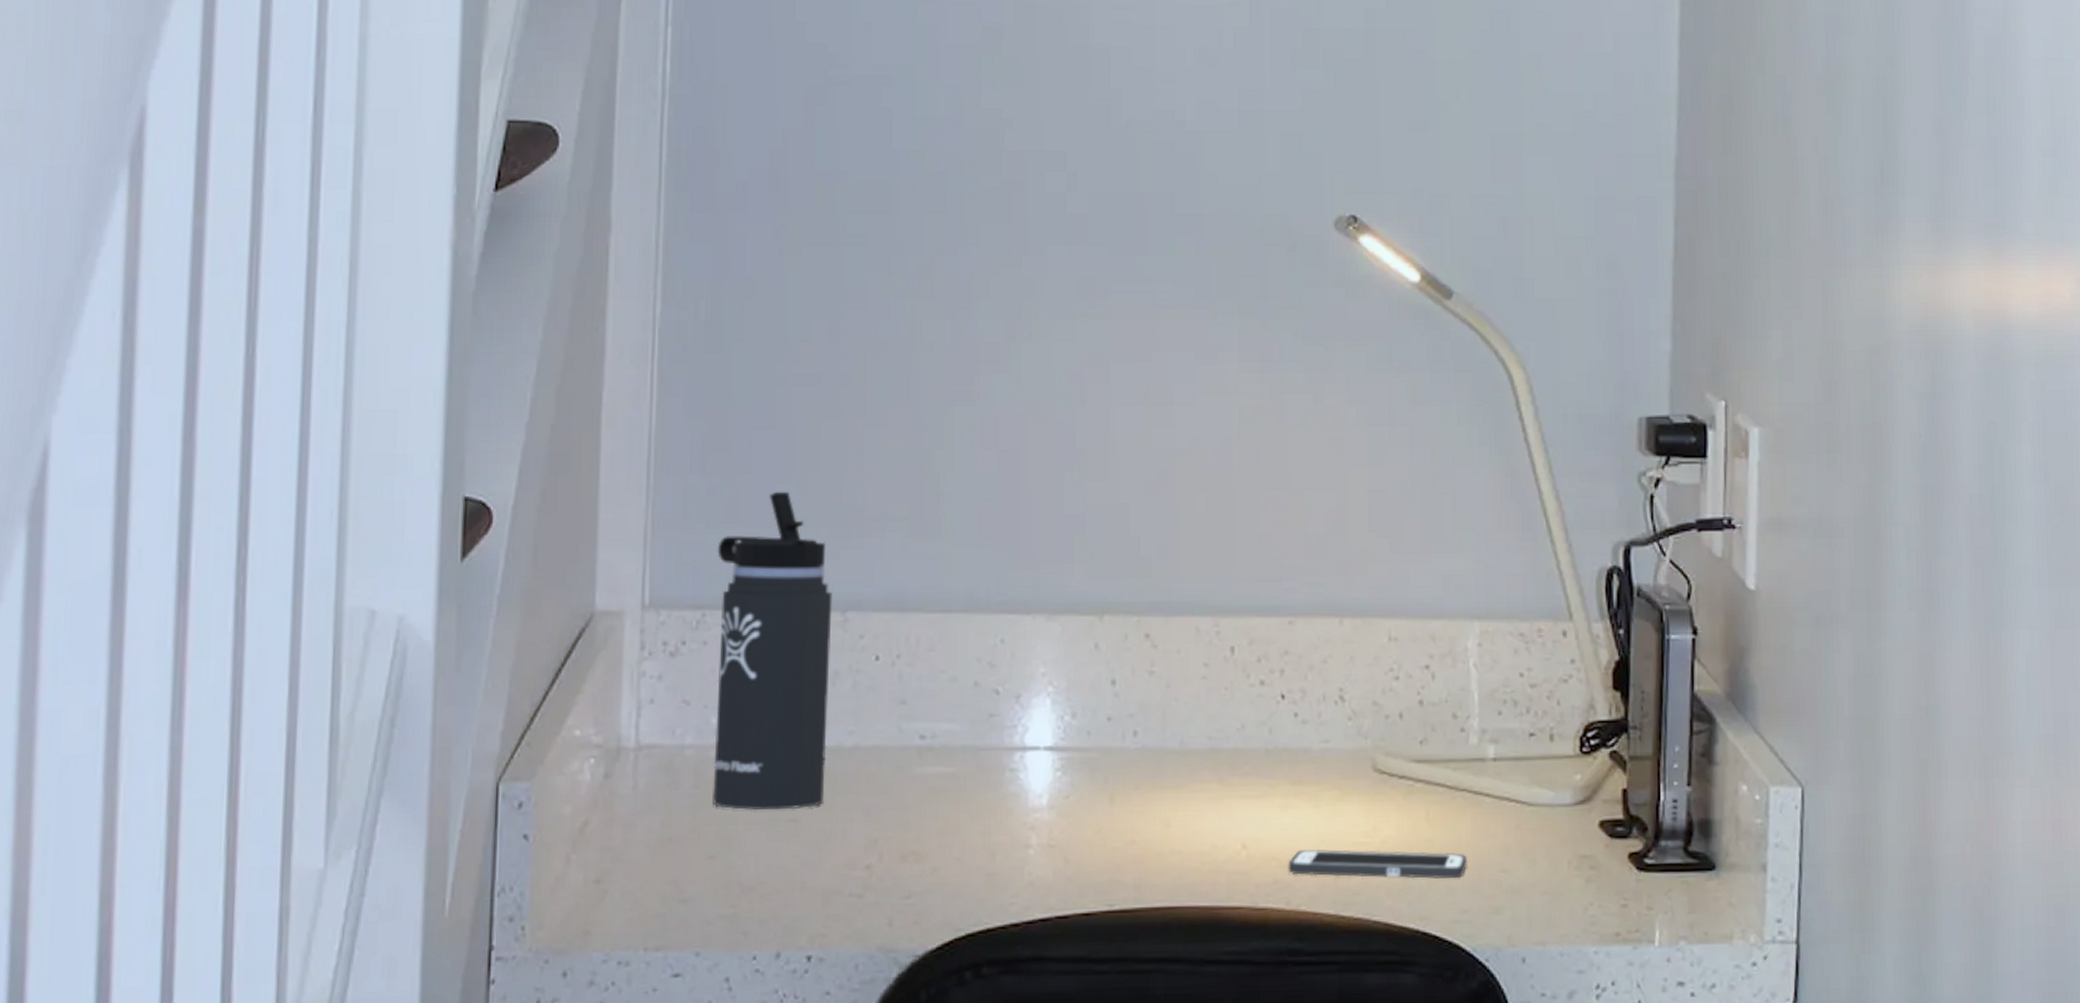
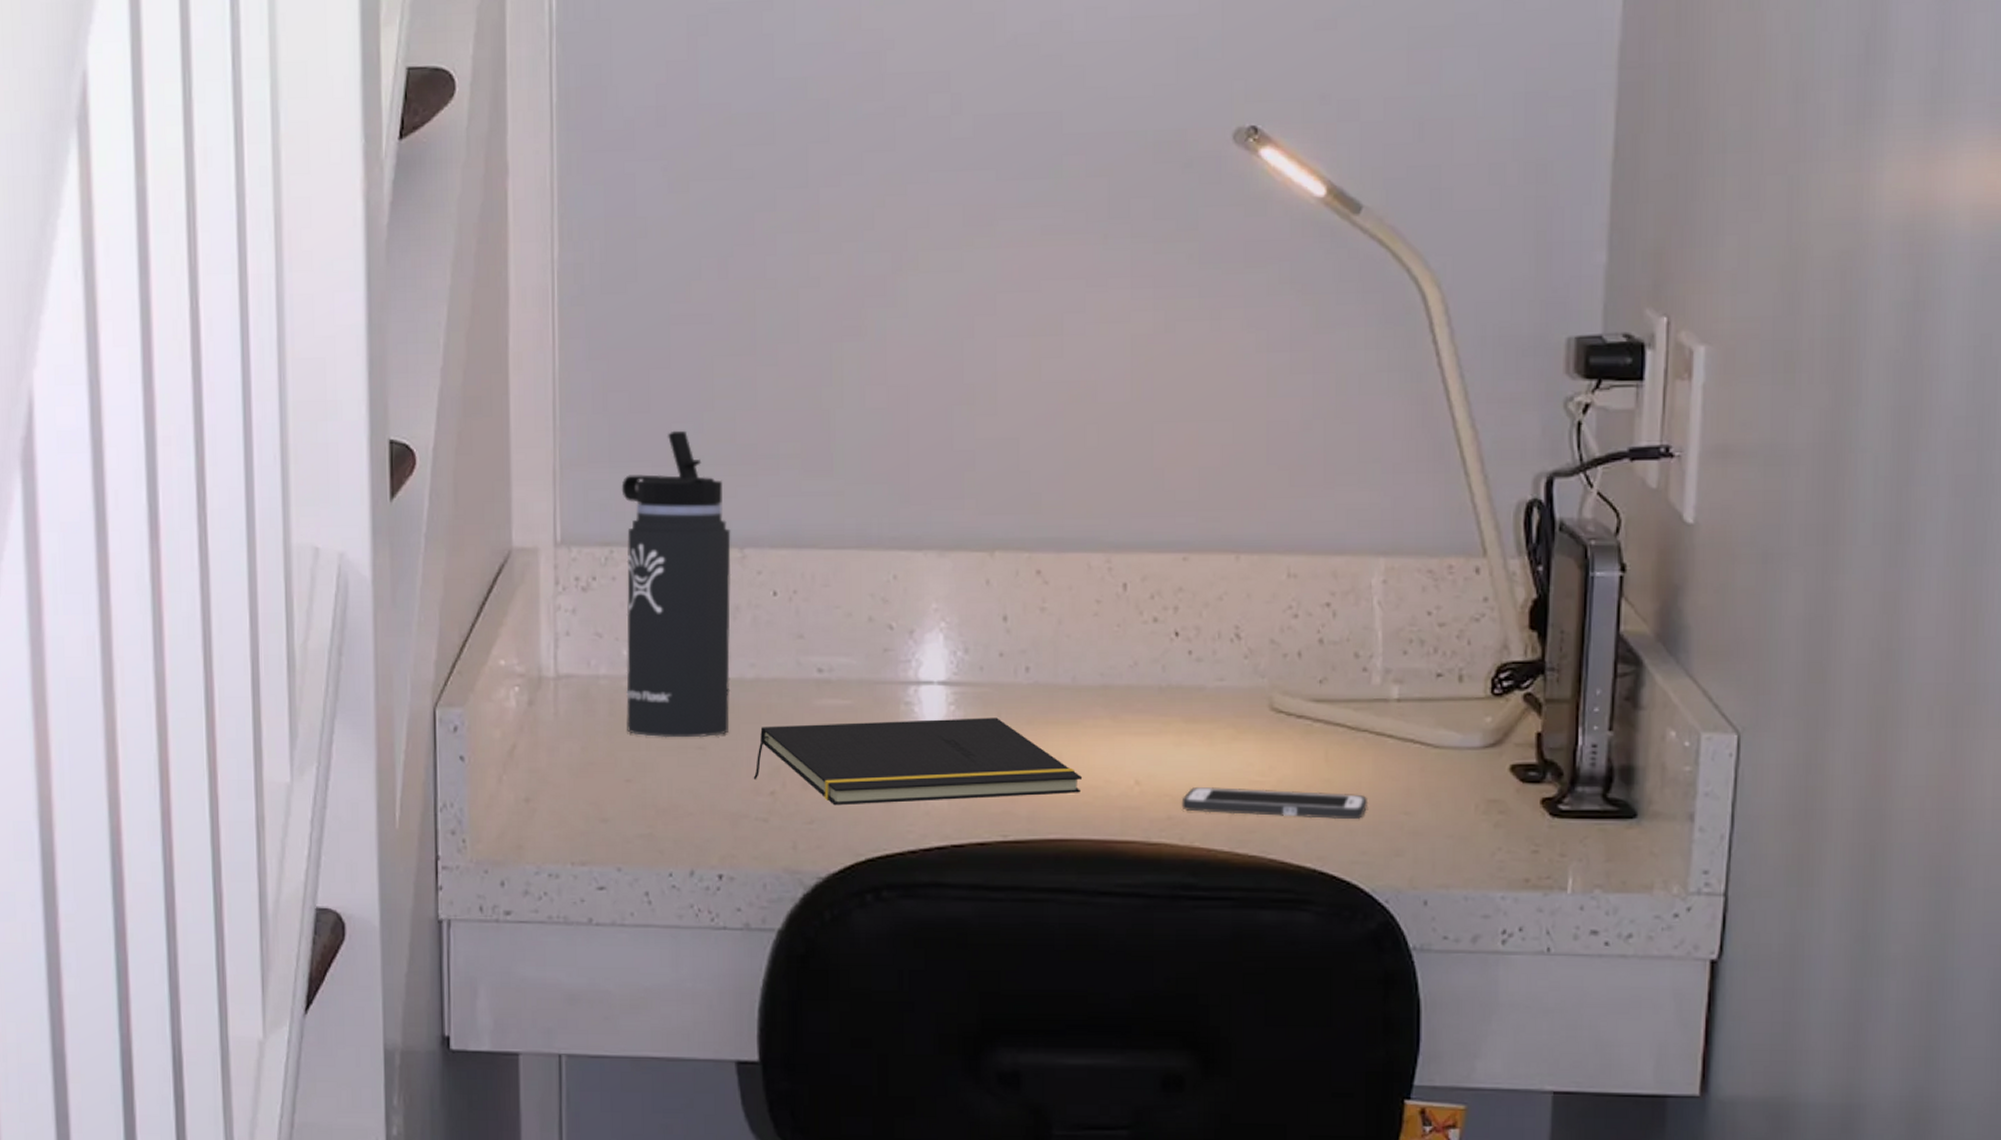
notepad: none [848,783,1190,878] -> present [753,717,1083,806]

